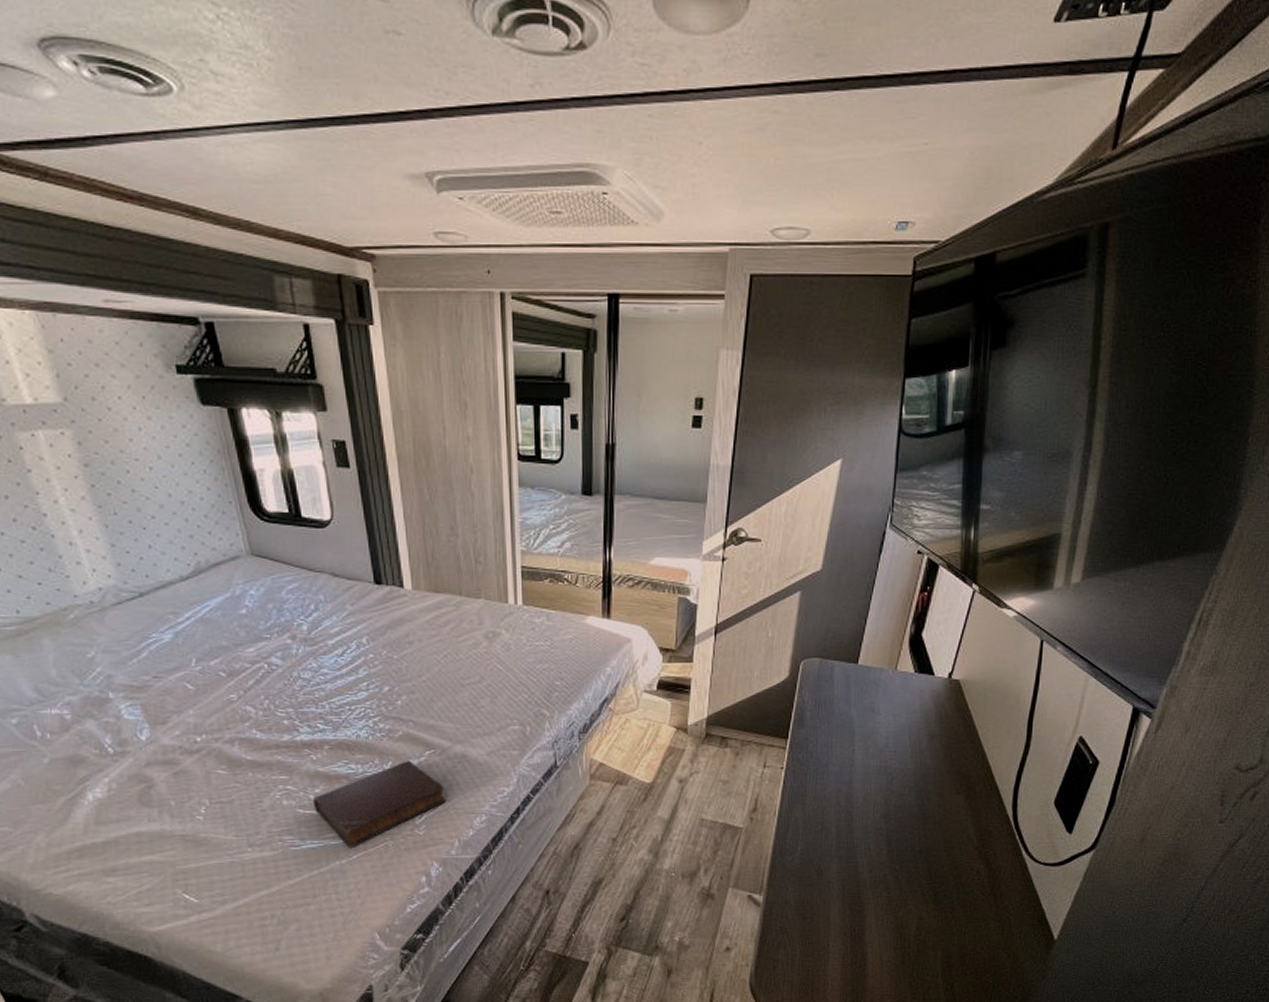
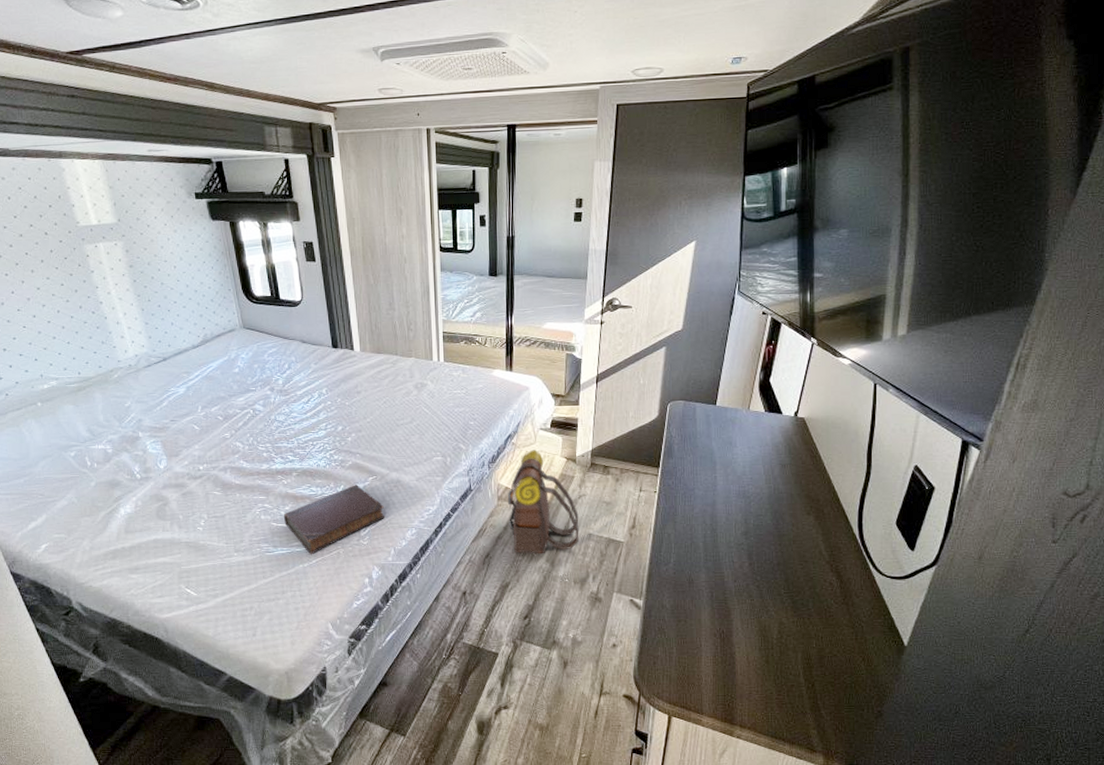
backpack: none [601,717,690,844] -> present [507,449,579,554]

